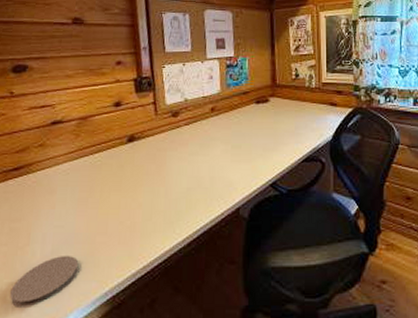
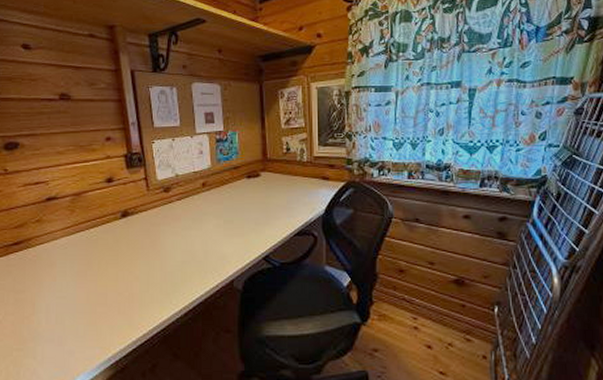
coaster: present [10,255,79,309] -> none [21,323,82,372]

